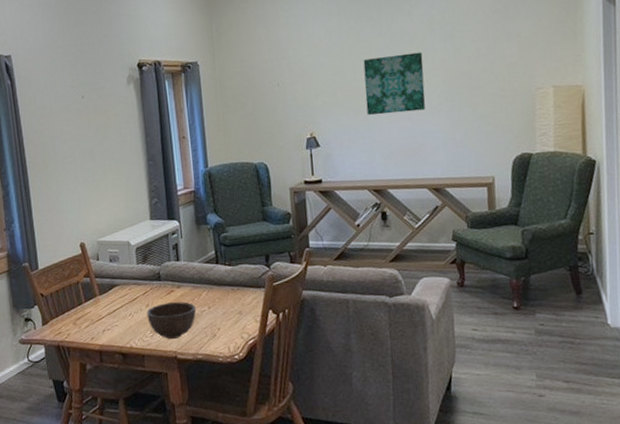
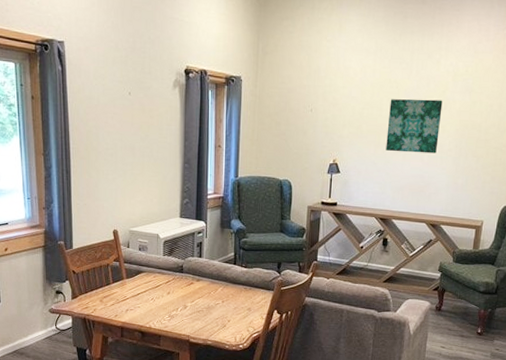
bowl: present [146,302,196,340] -> none [167,293,212,325]

